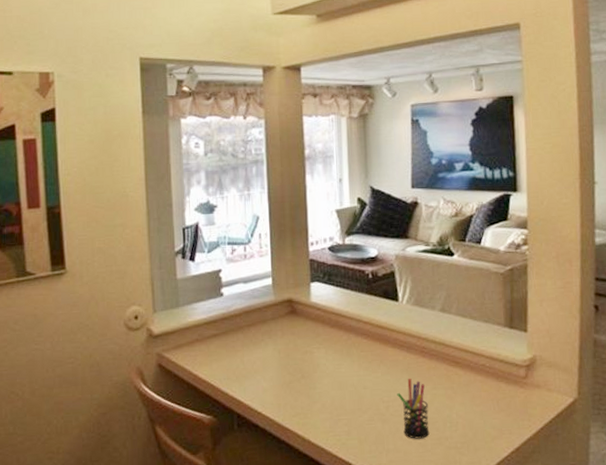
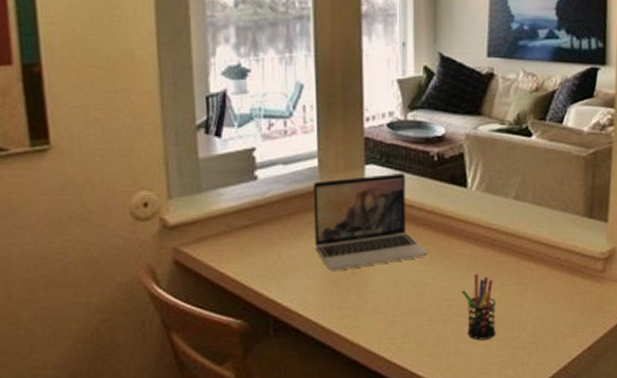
laptop: none [268,289,367,374] -> present [313,173,428,271]

